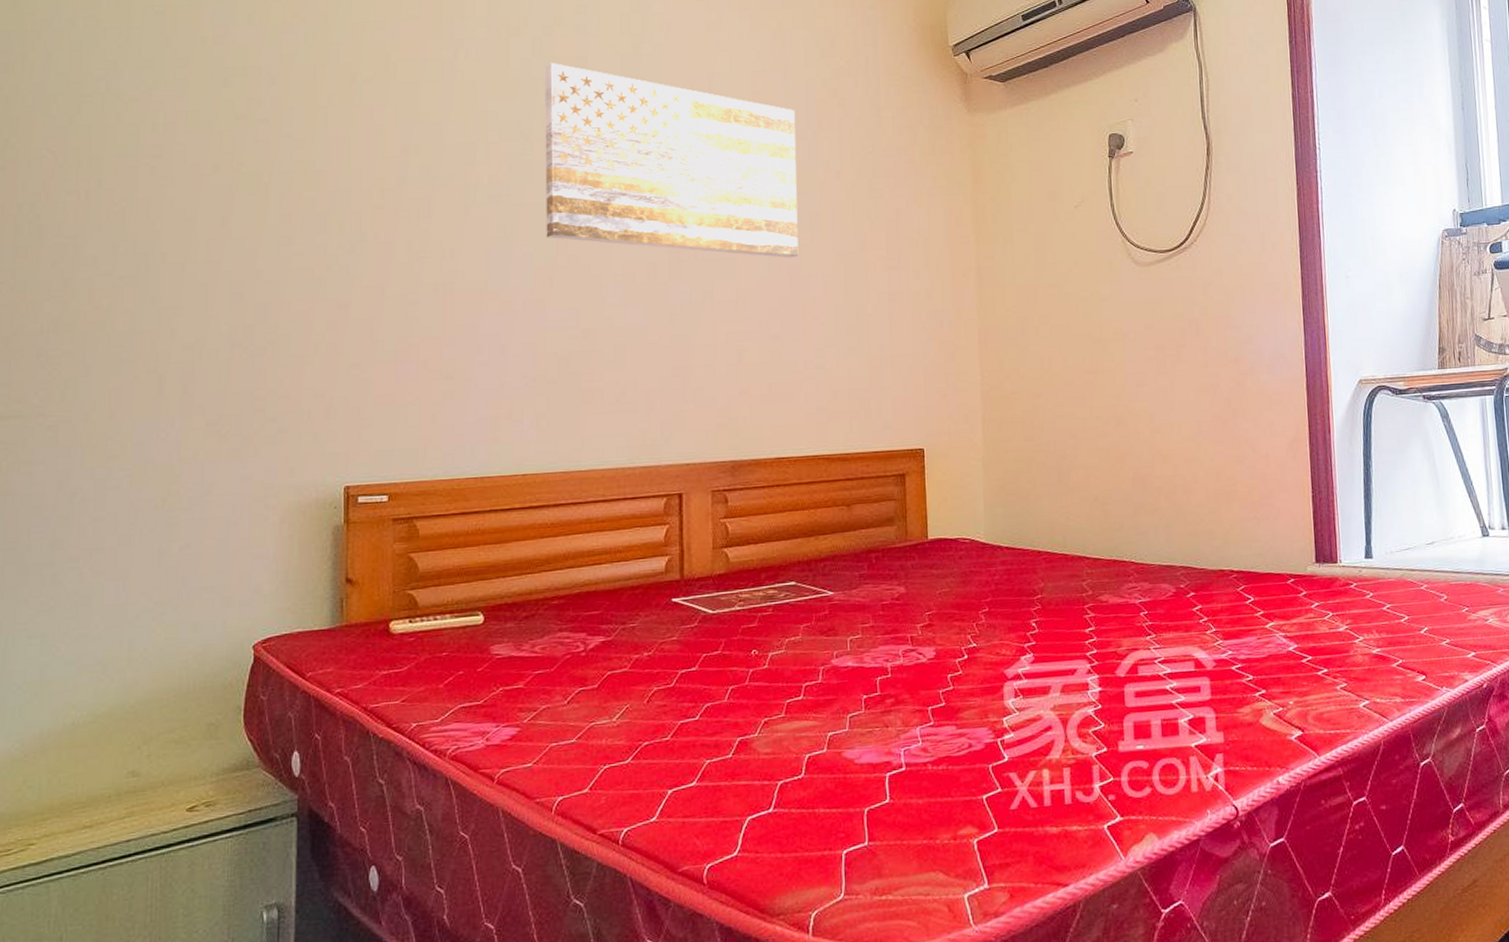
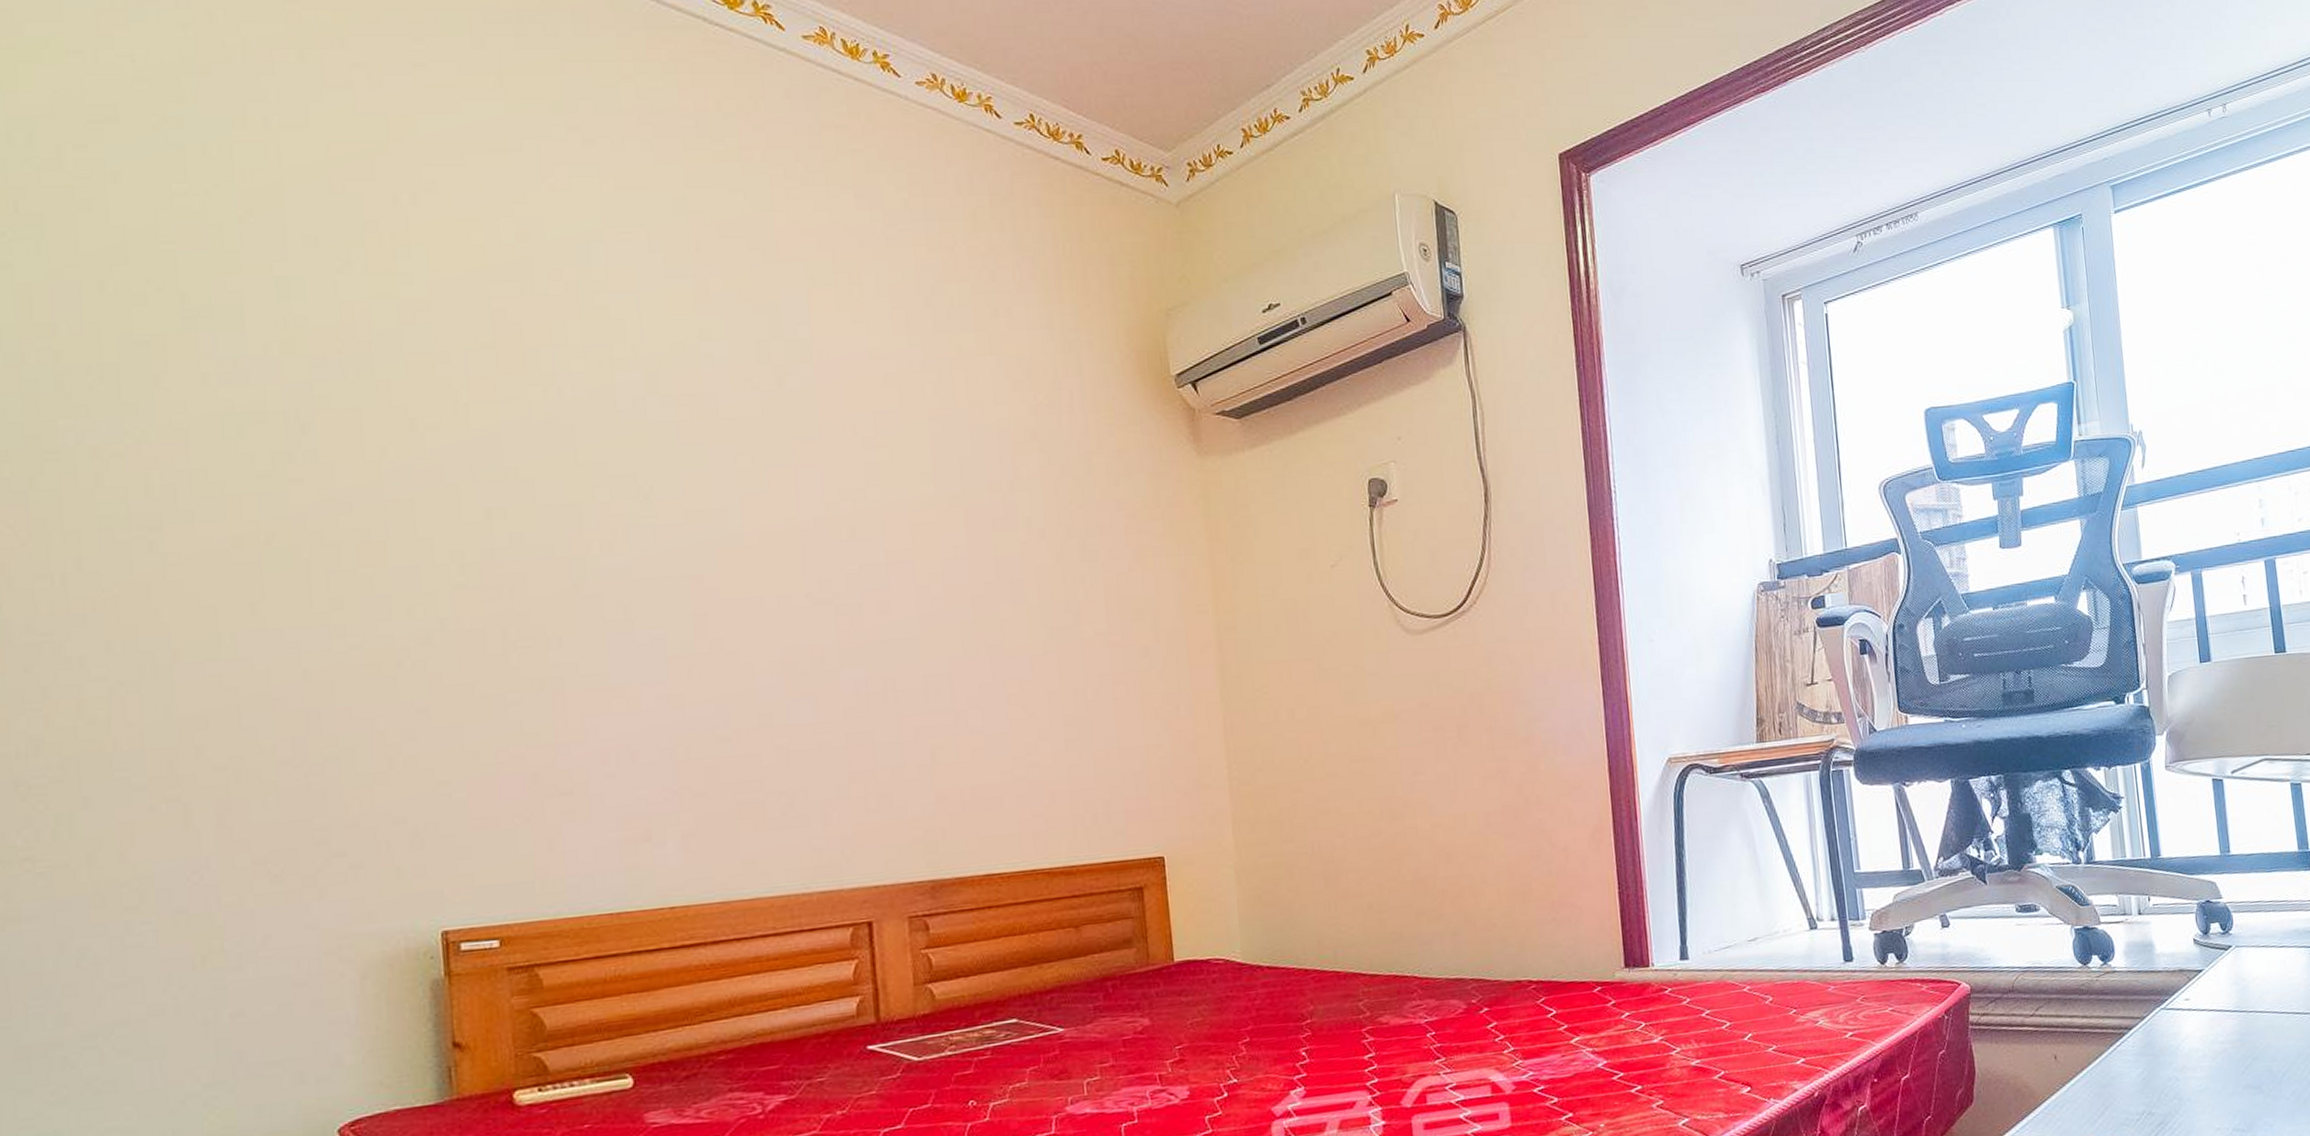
wall art: present [544,63,799,259] -> none [663,402,1000,637]

